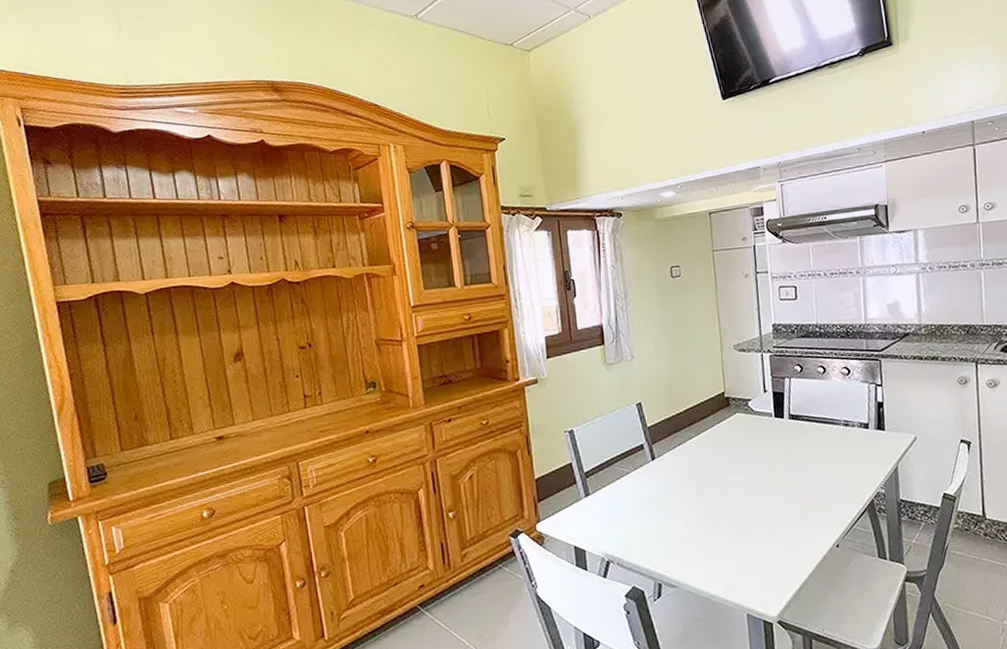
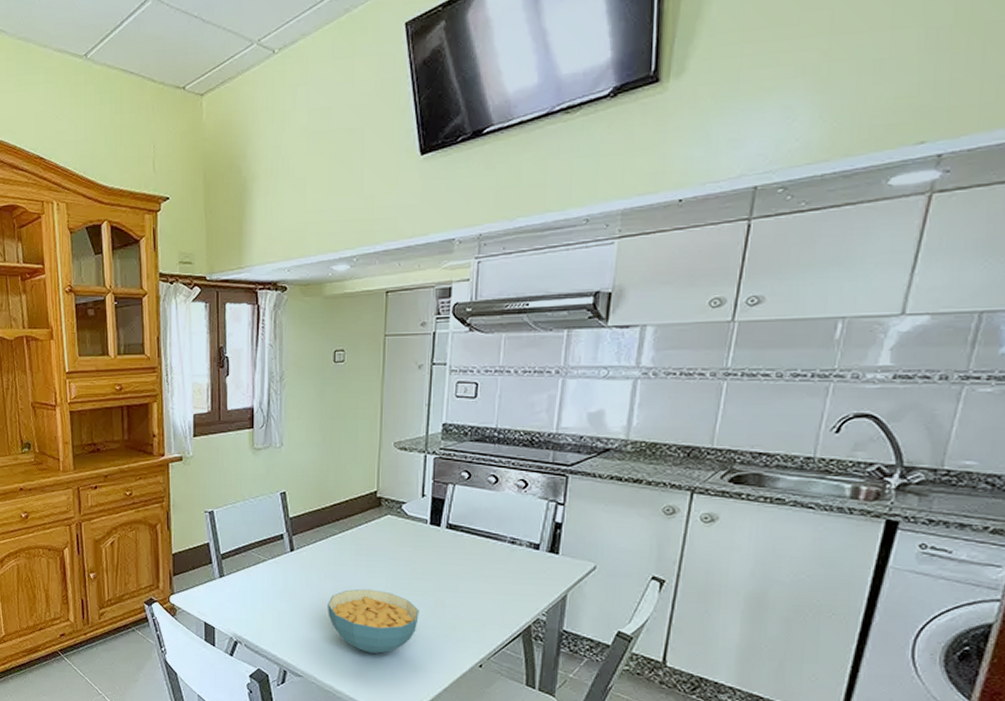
cereal bowl: none [693,486,777,551] -> present [328,589,419,654]

